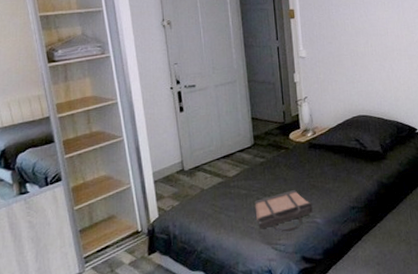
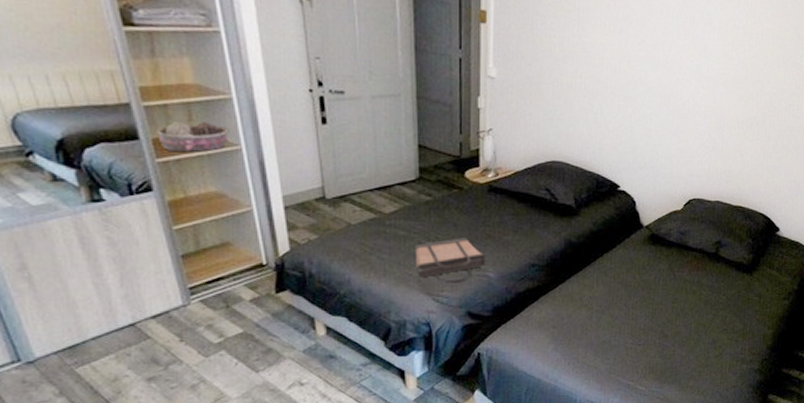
decorative basket: none [66,123,114,149] -> present [157,122,228,153]

